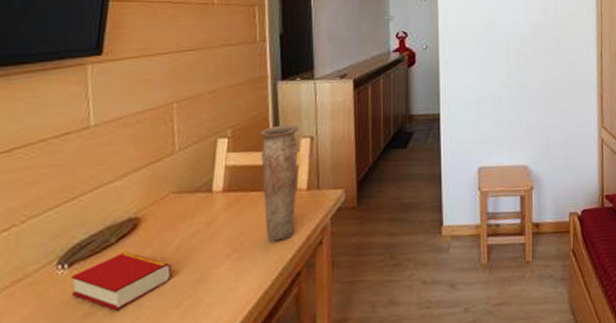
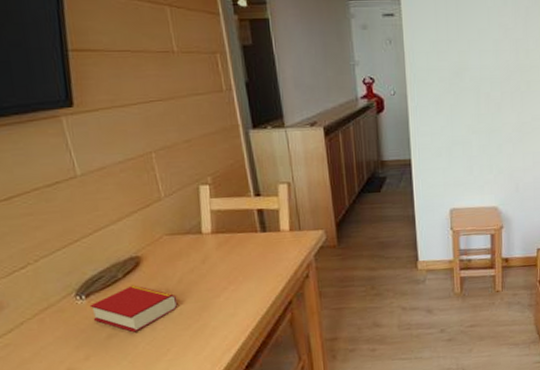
vase: present [259,124,299,241] -> none [238,171,283,275]

